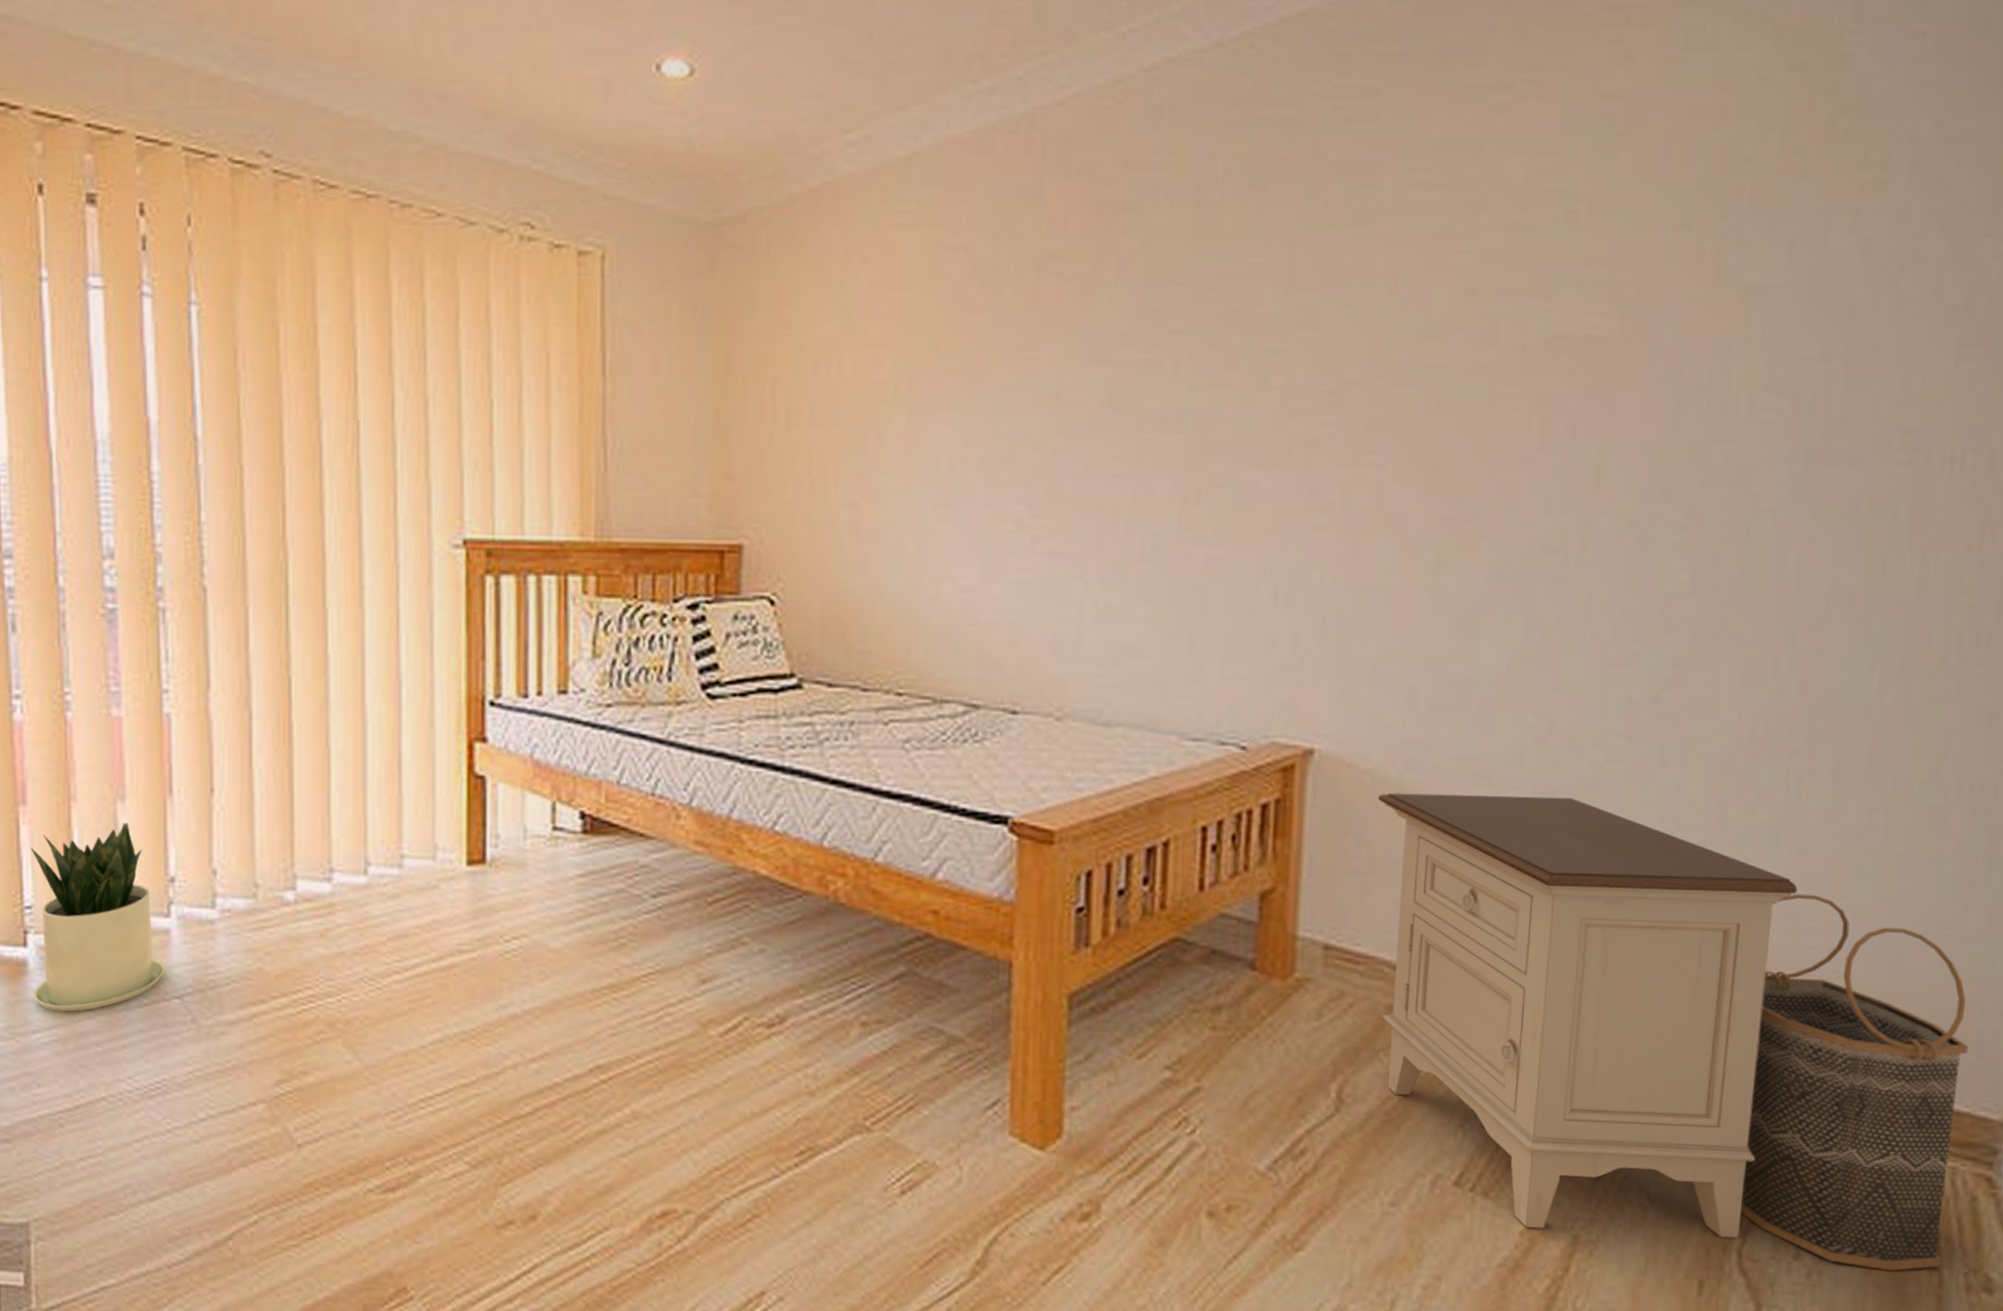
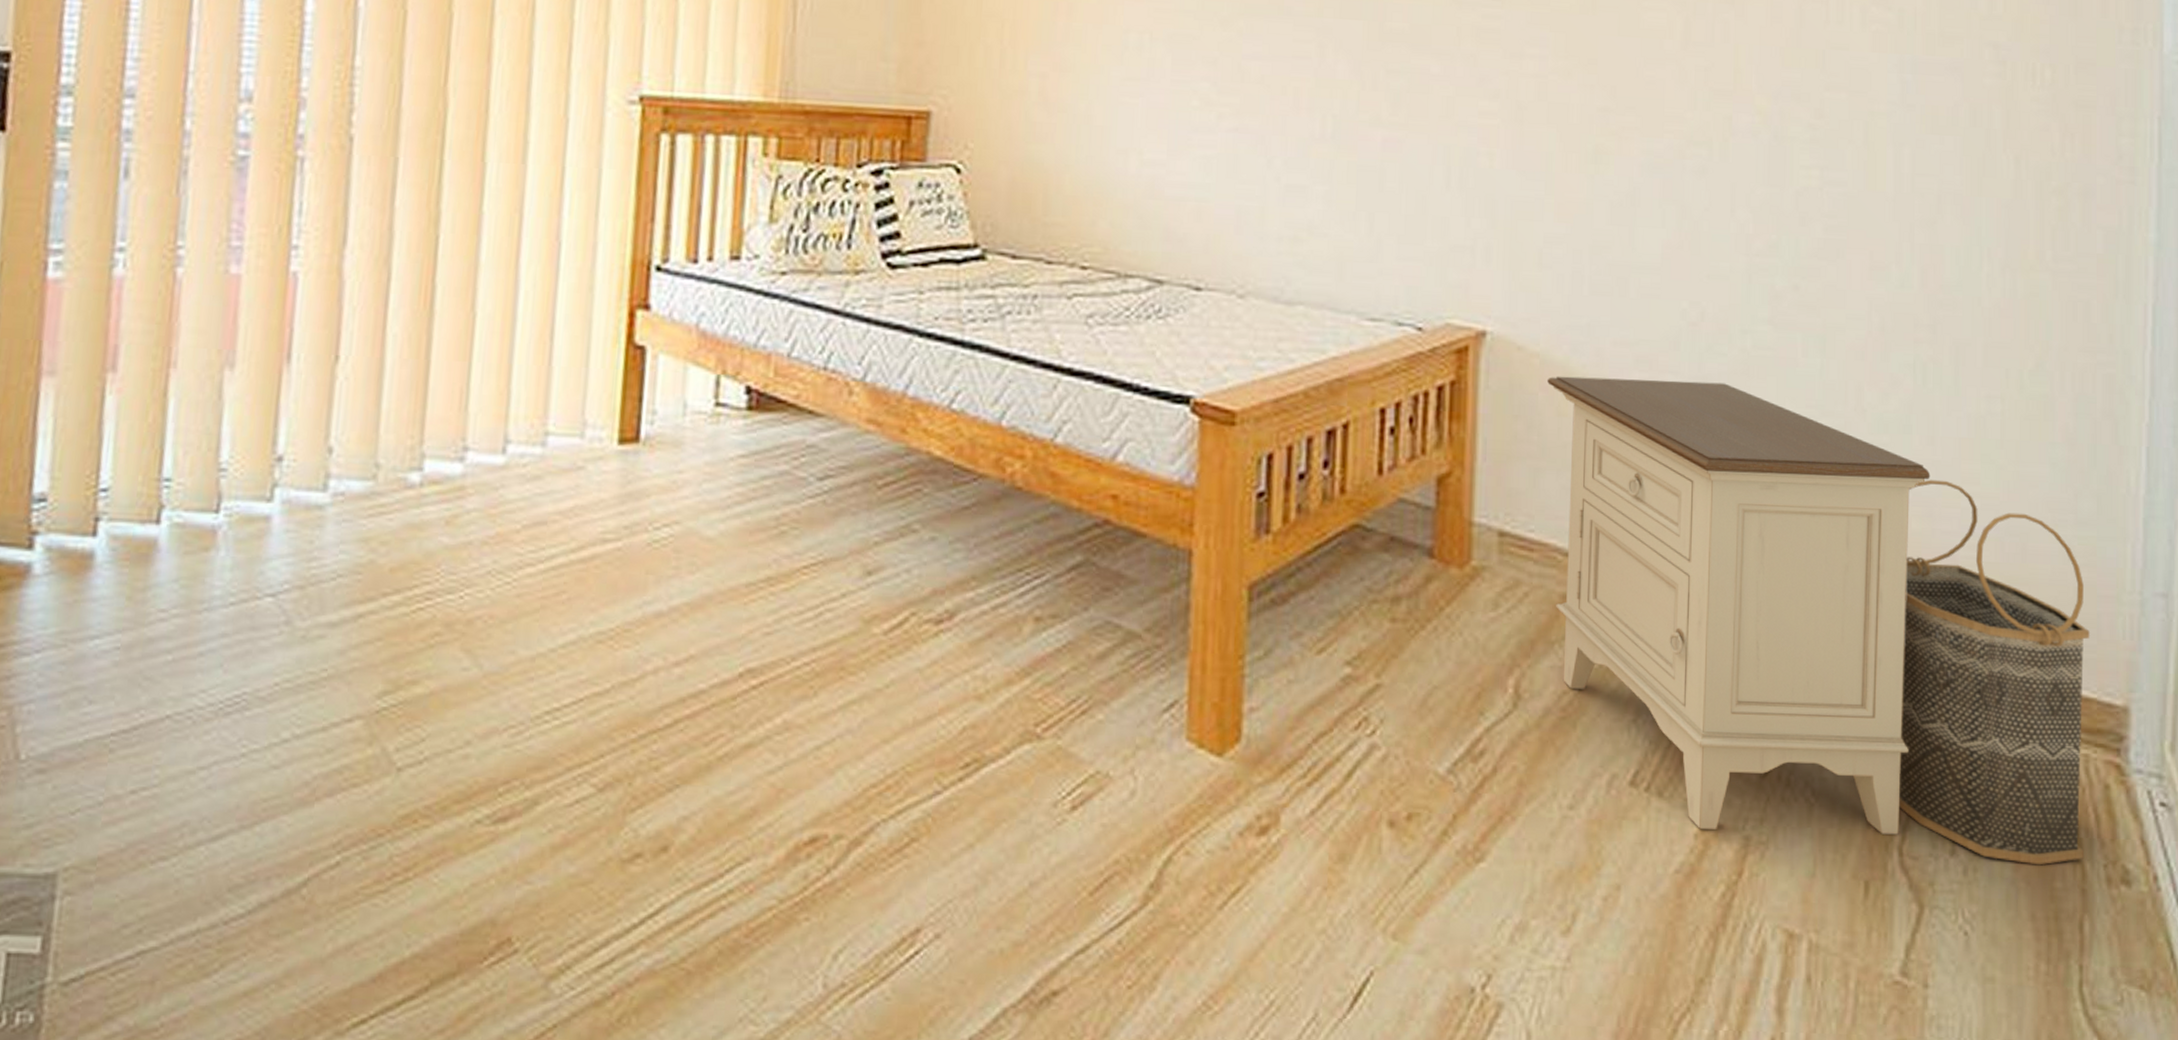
planter: present [30,822,165,1012] -> none [96,393,261,613]

